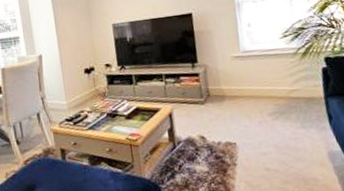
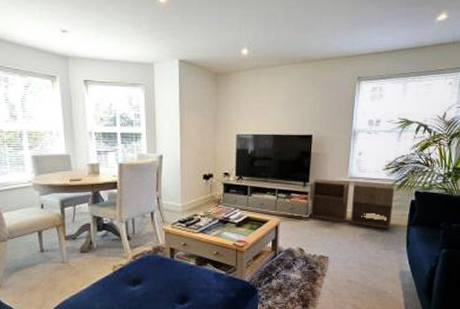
storage cabinet: none [199,53,305,104] -> present [310,179,395,229]

